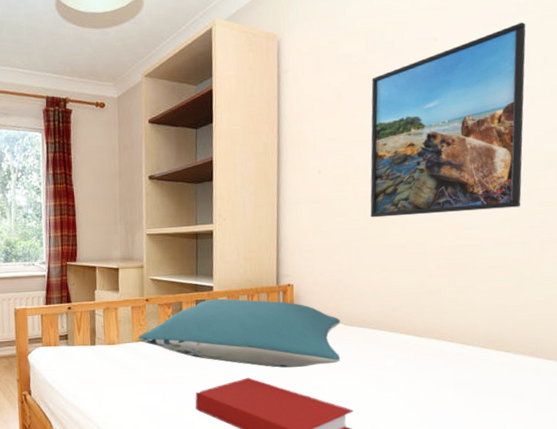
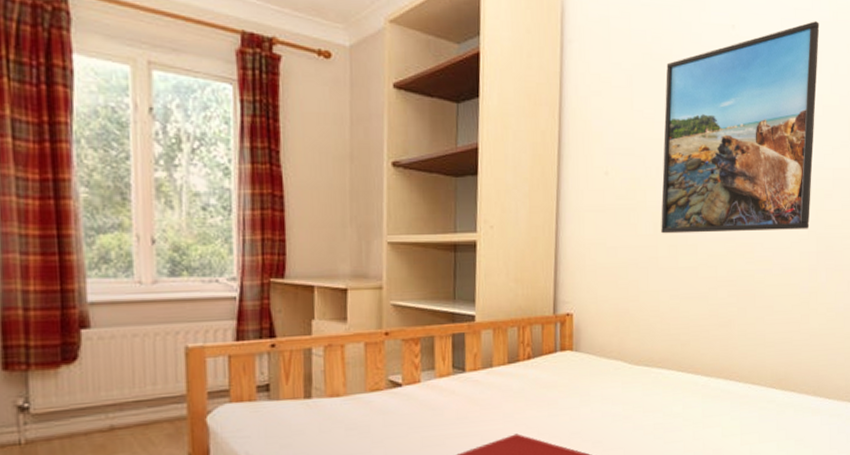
pillow: present [138,298,341,369] -> none [373,331,626,420]

